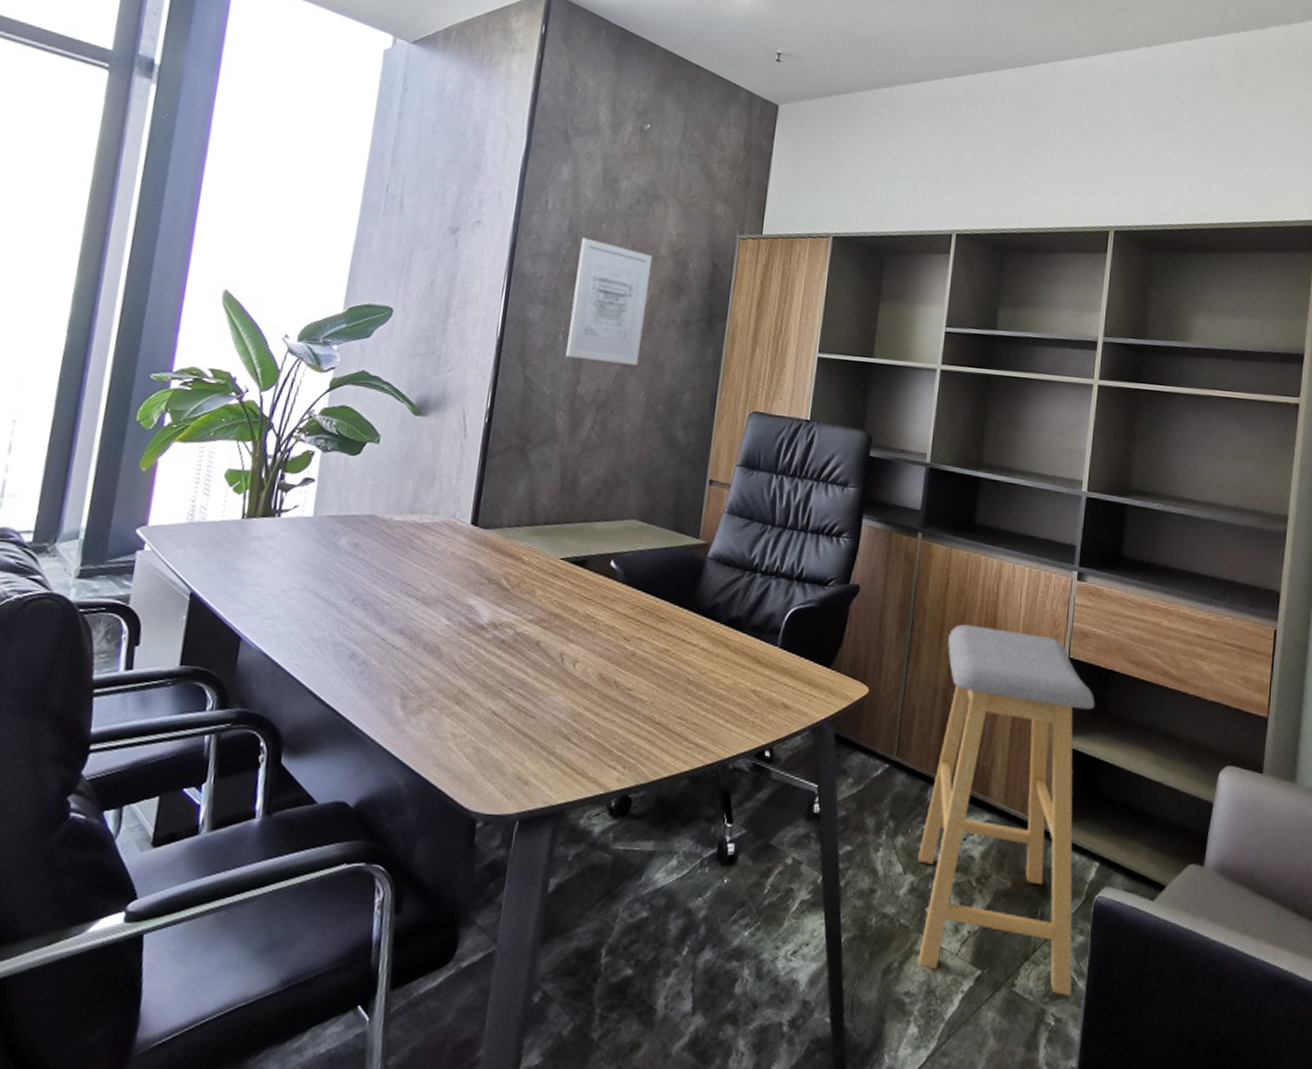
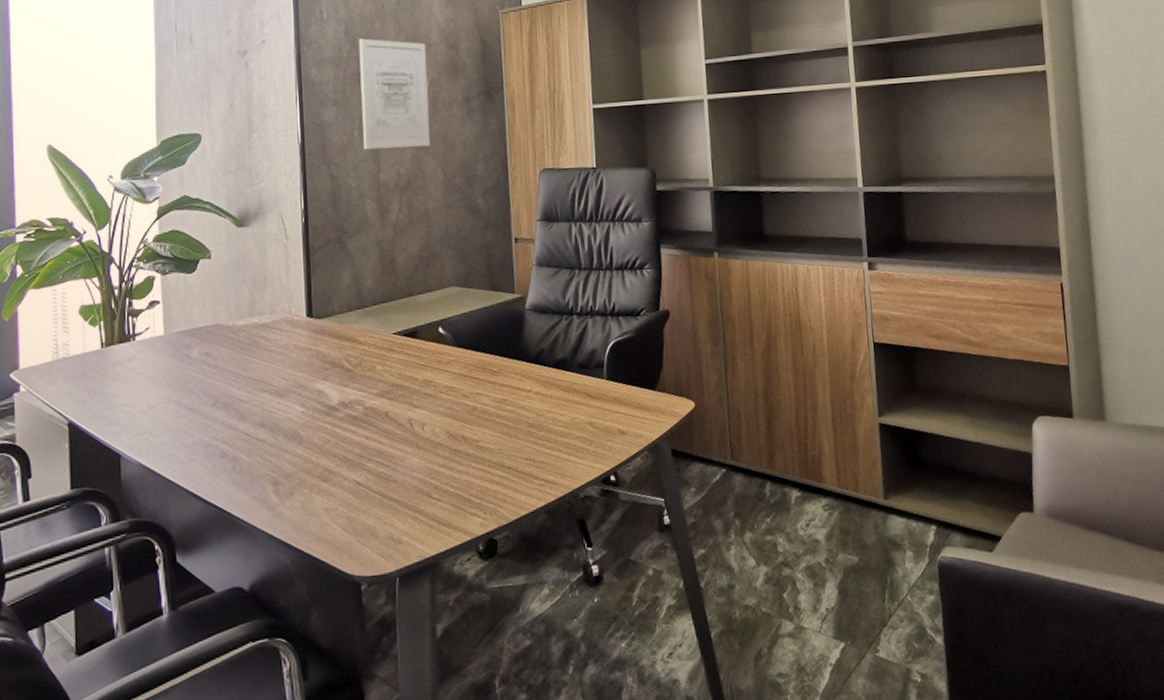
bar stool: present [918,624,1095,996] -> none [759,326,933,653]

